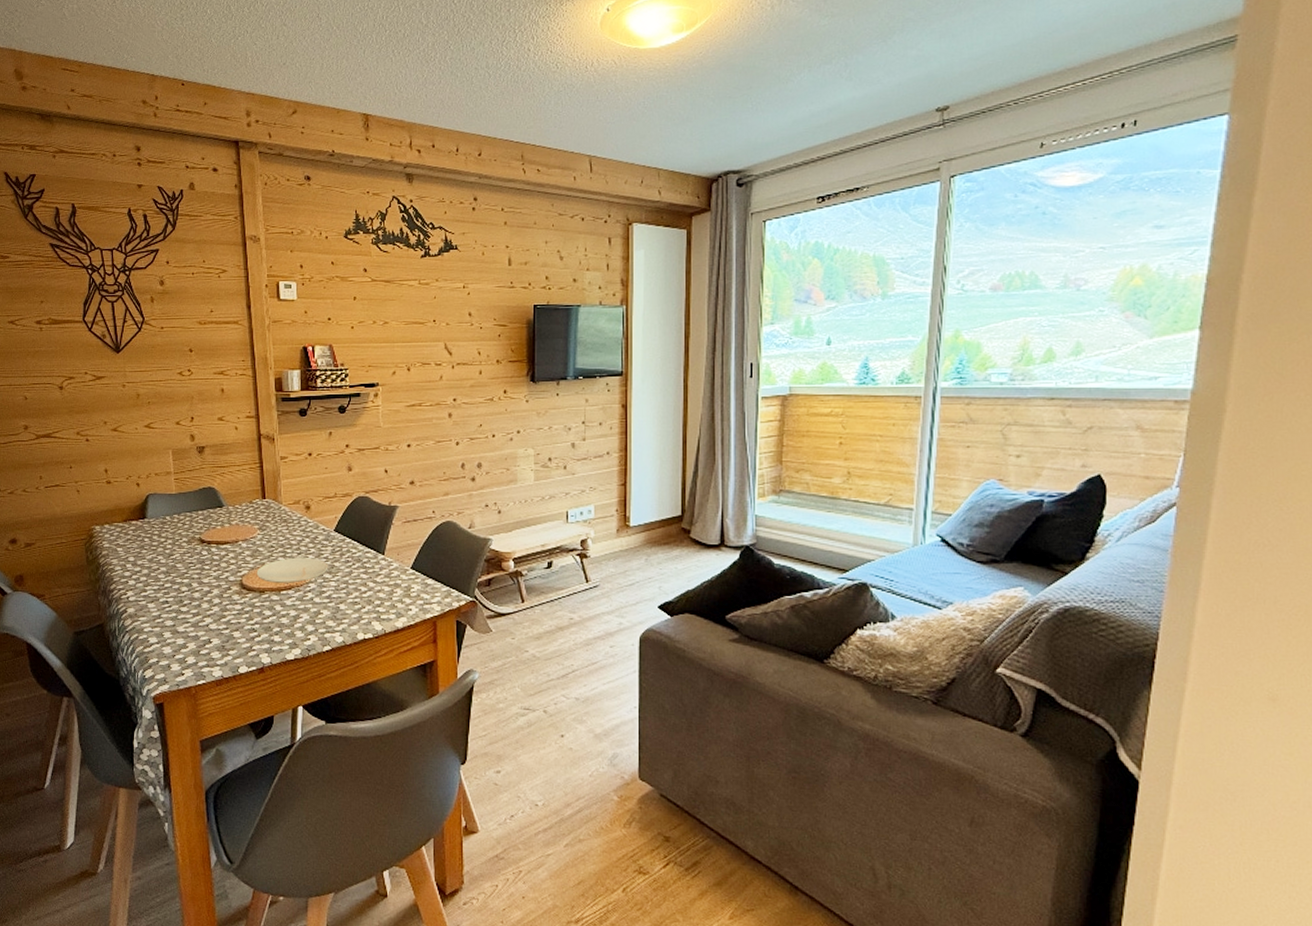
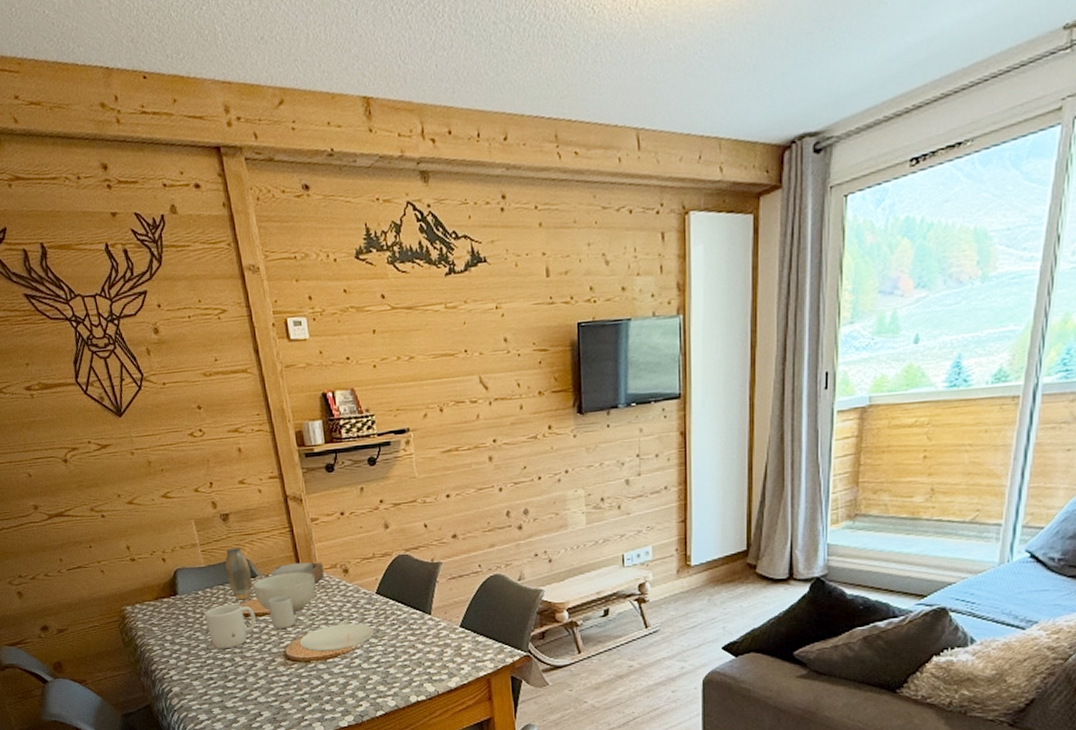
mug: none [168,530,217,574] -> present [203,603,256,650]
vase: none [195,478,219,528] -> present [225,547,253,600]
bowl: none [218,504,279,544] -> present [252,571,316,613]
napkin holder: none [229,497,288,517] -> present [262,561,325,584]
cup: none [231,526,255,559] -> present [268,595,296,630]

